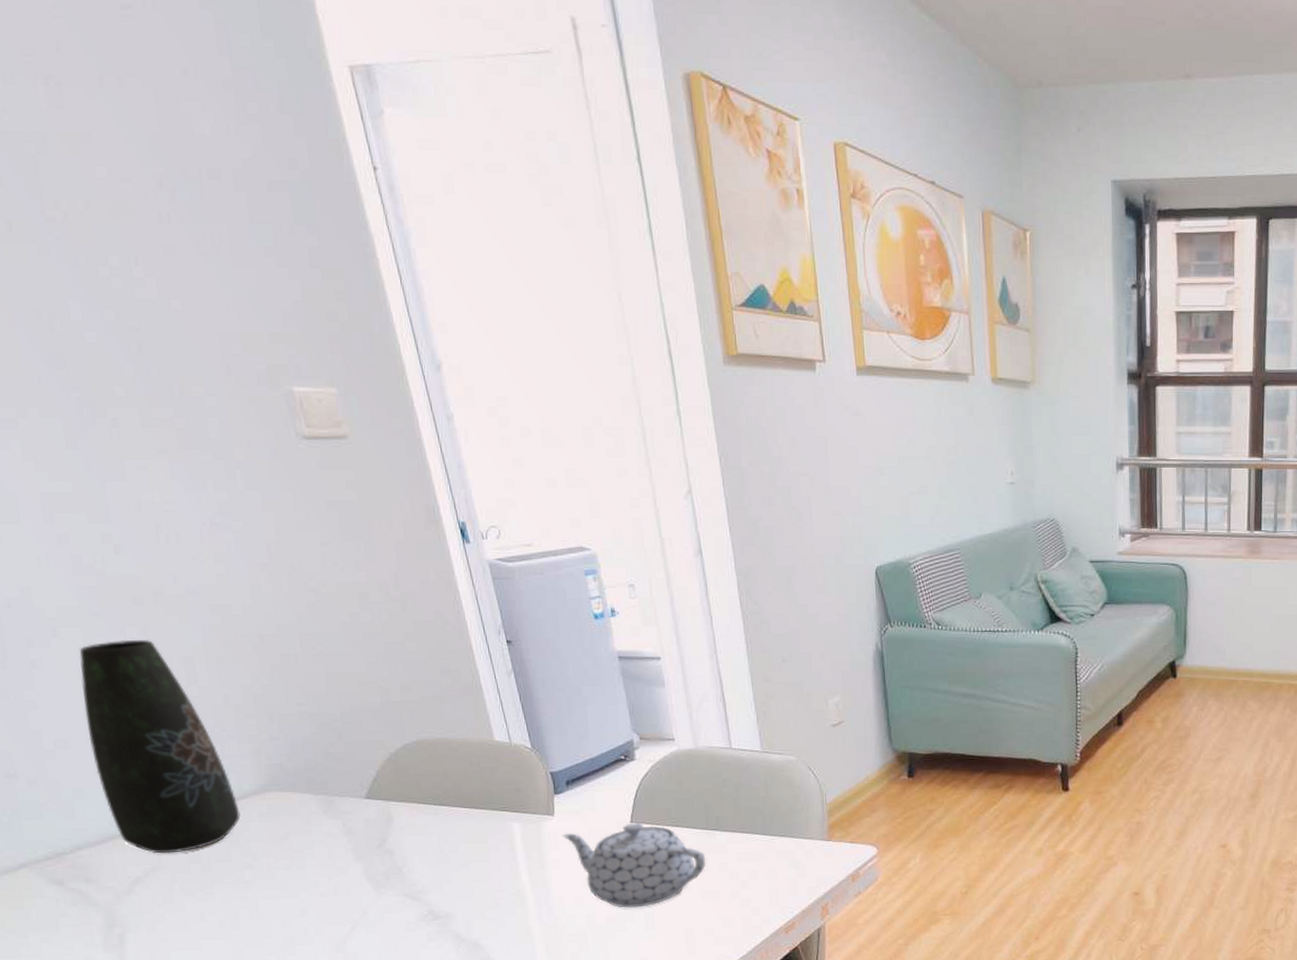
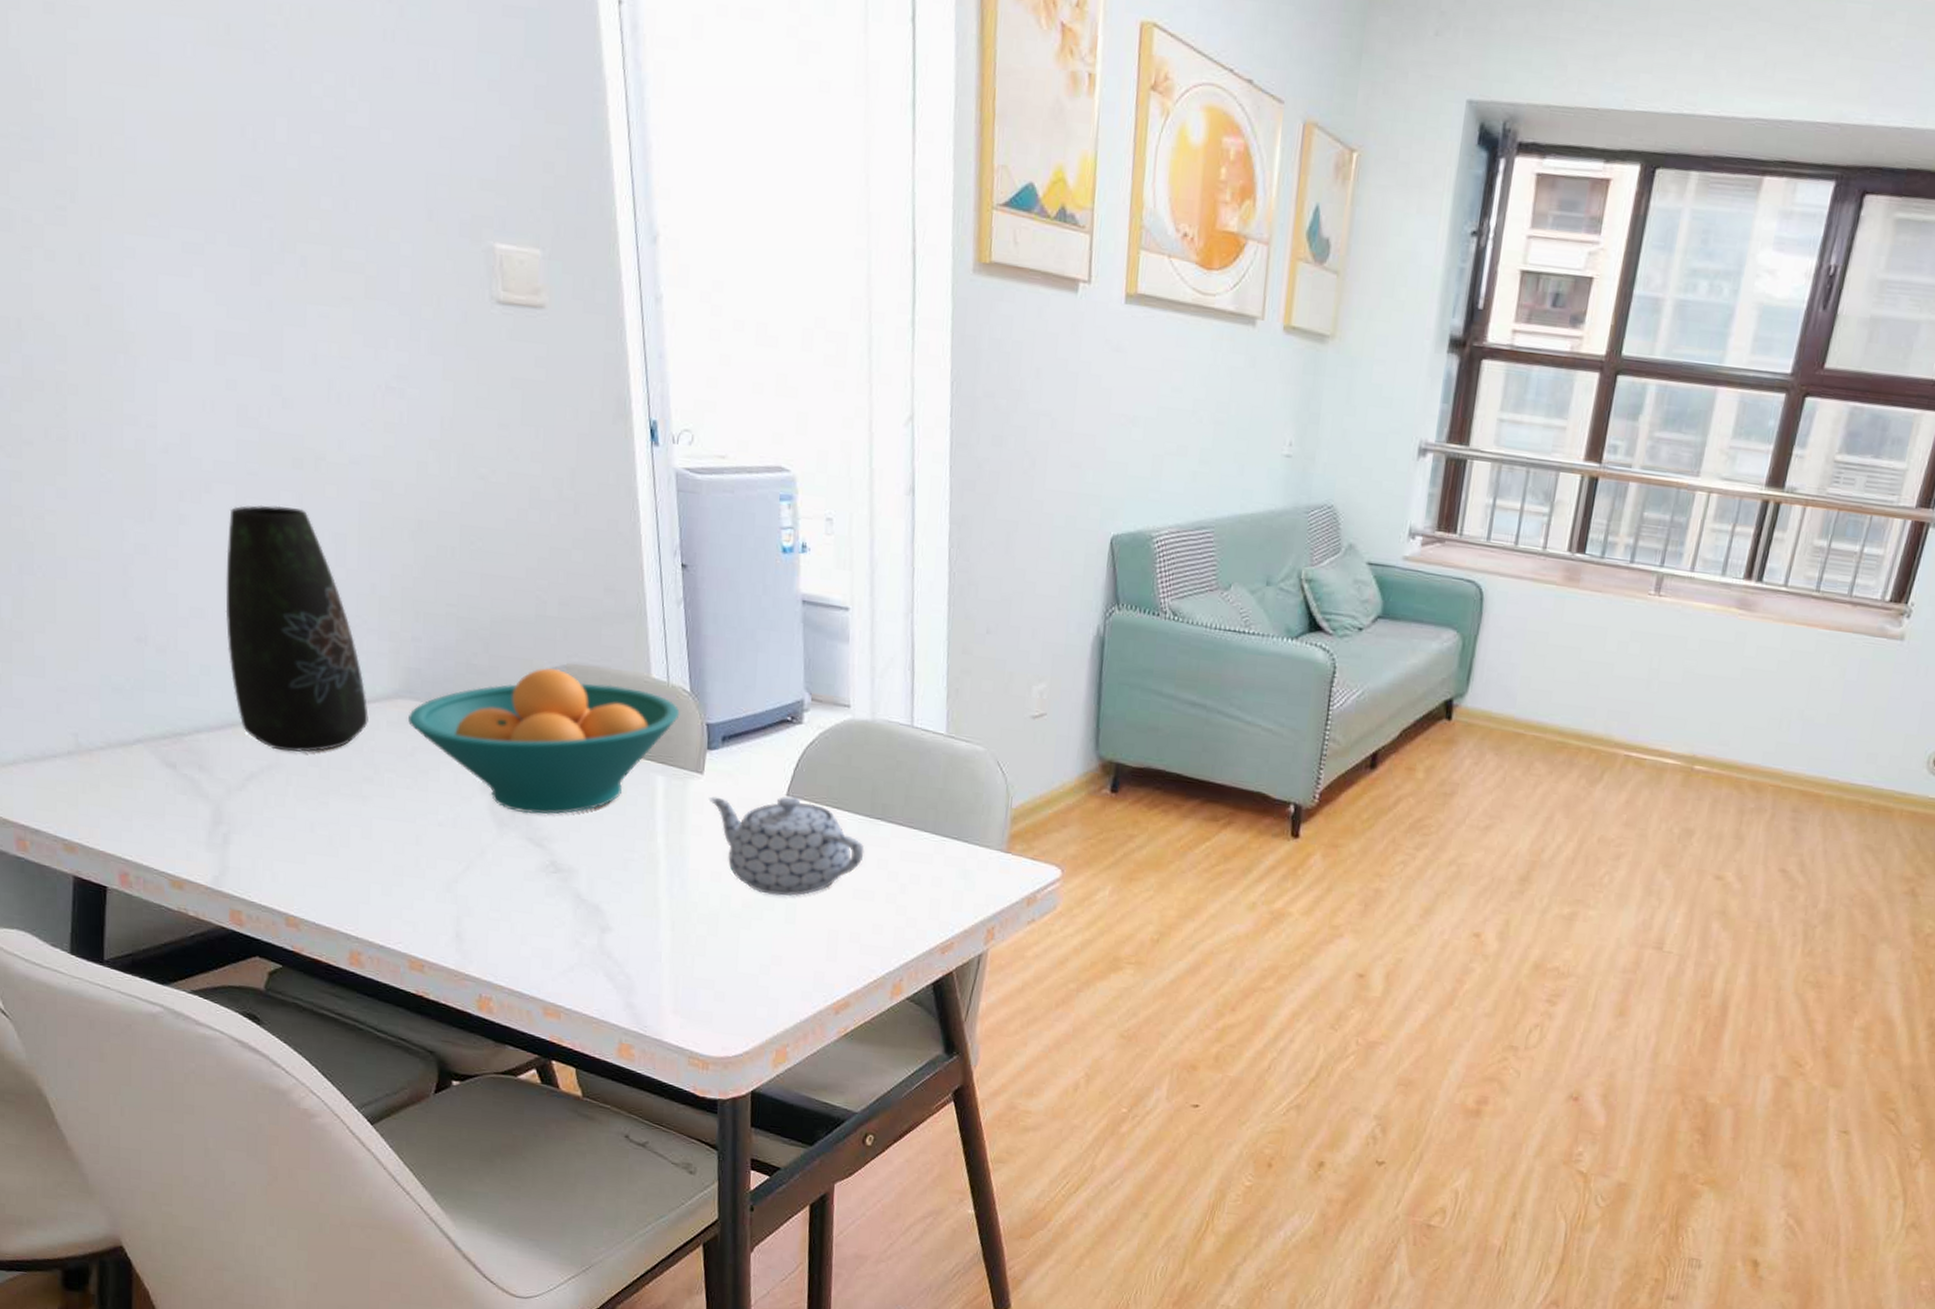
fruit bowl: none [277,745,525,874] -> present [408,668,680,815]

